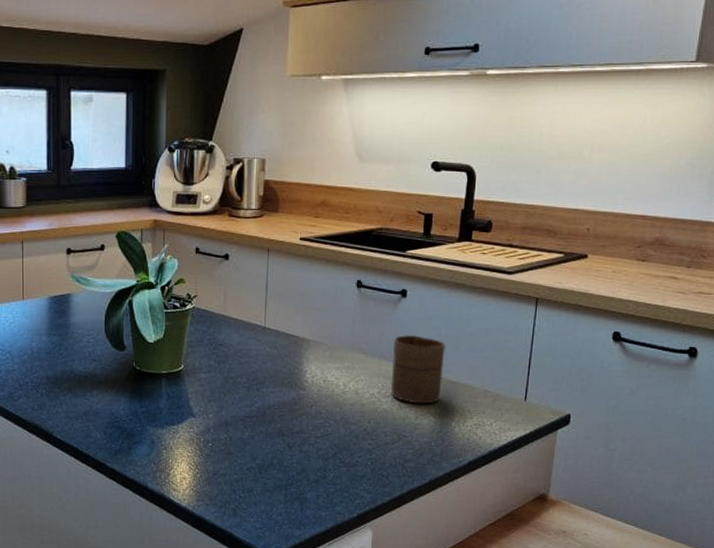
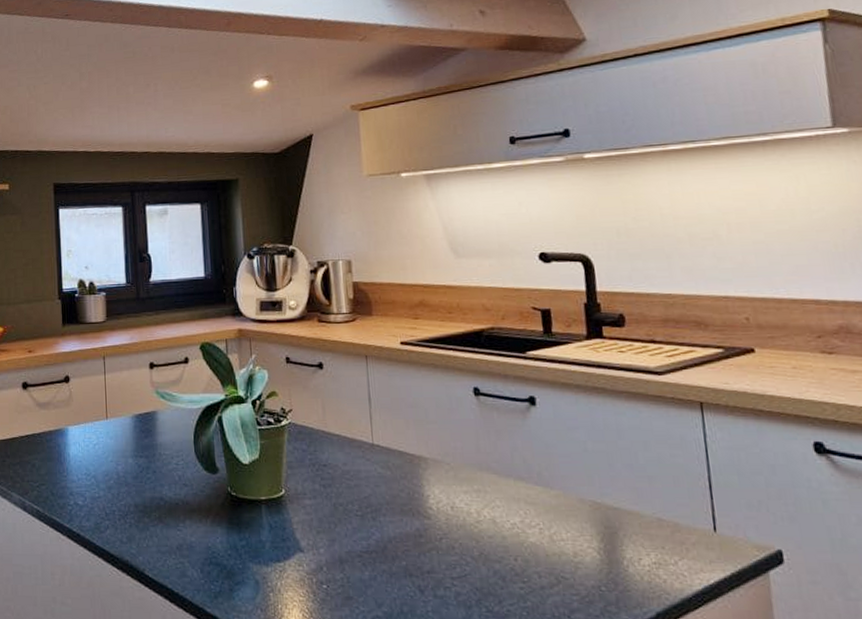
cup: present [391,335,446,404] -> none [528,451,601,536]

